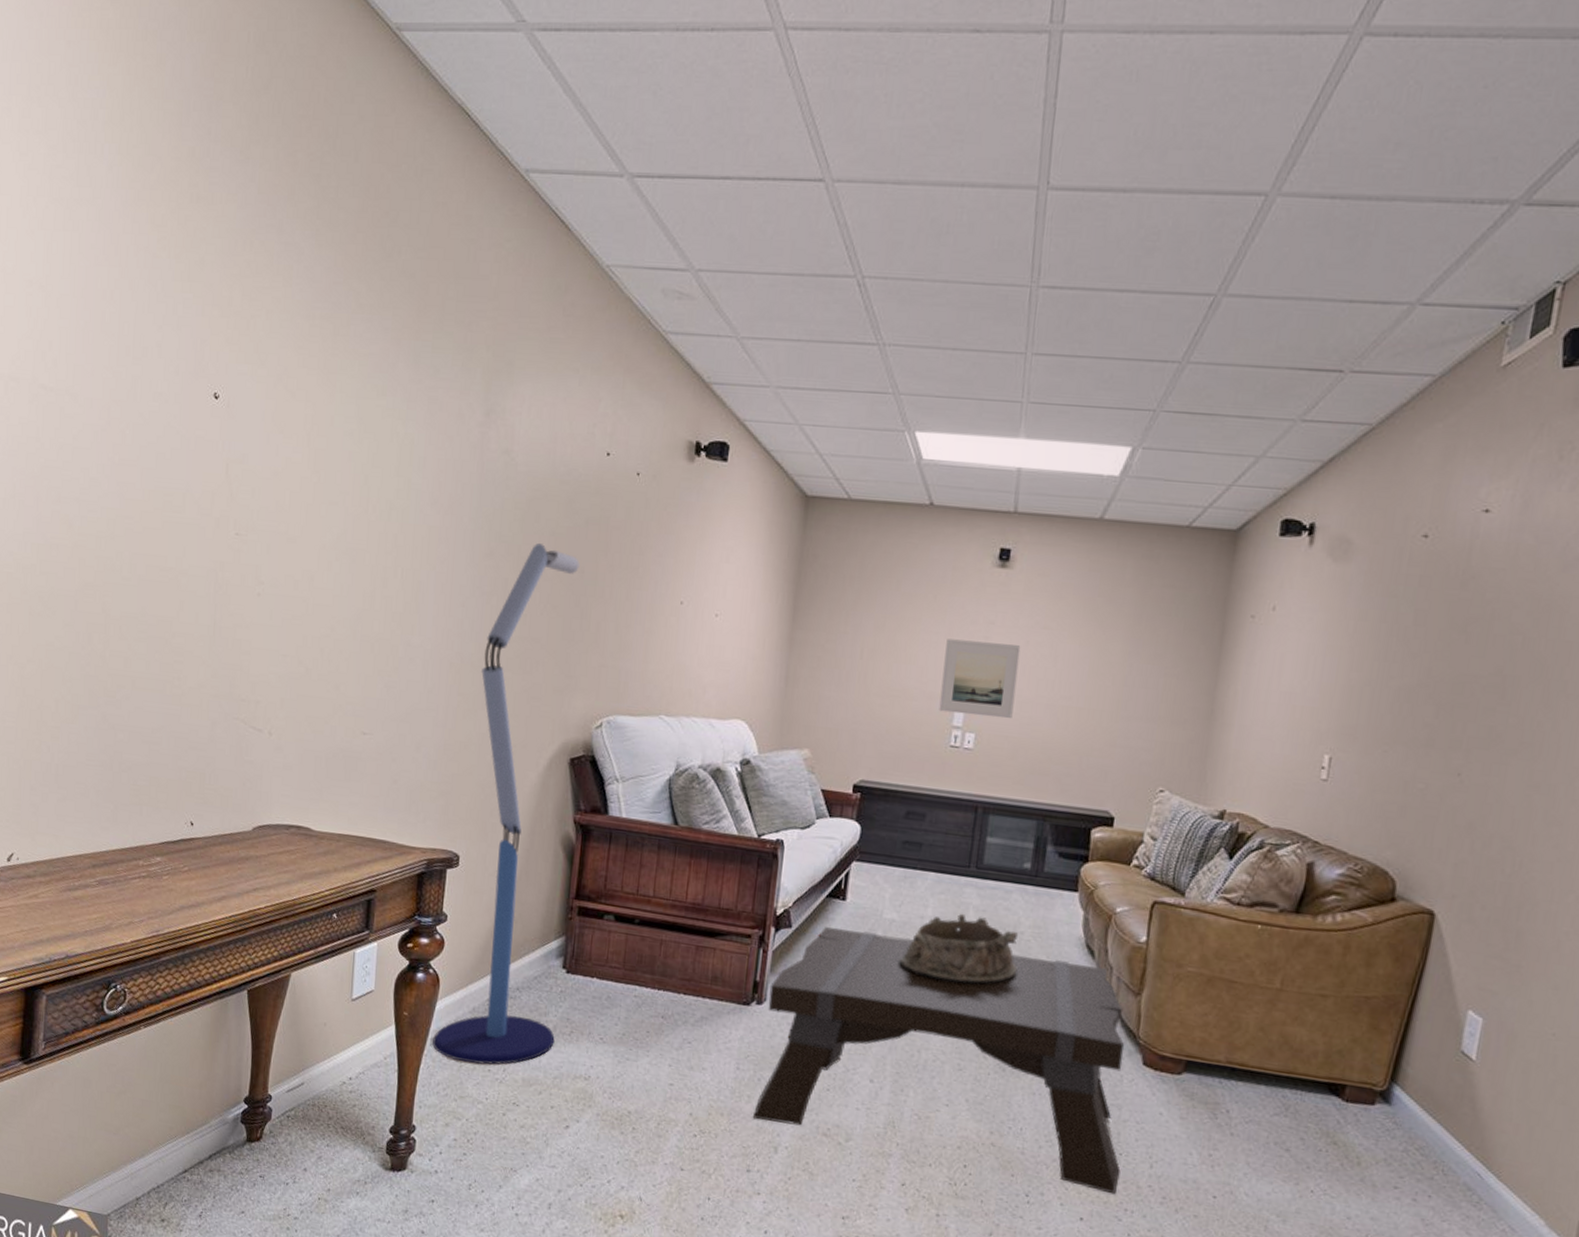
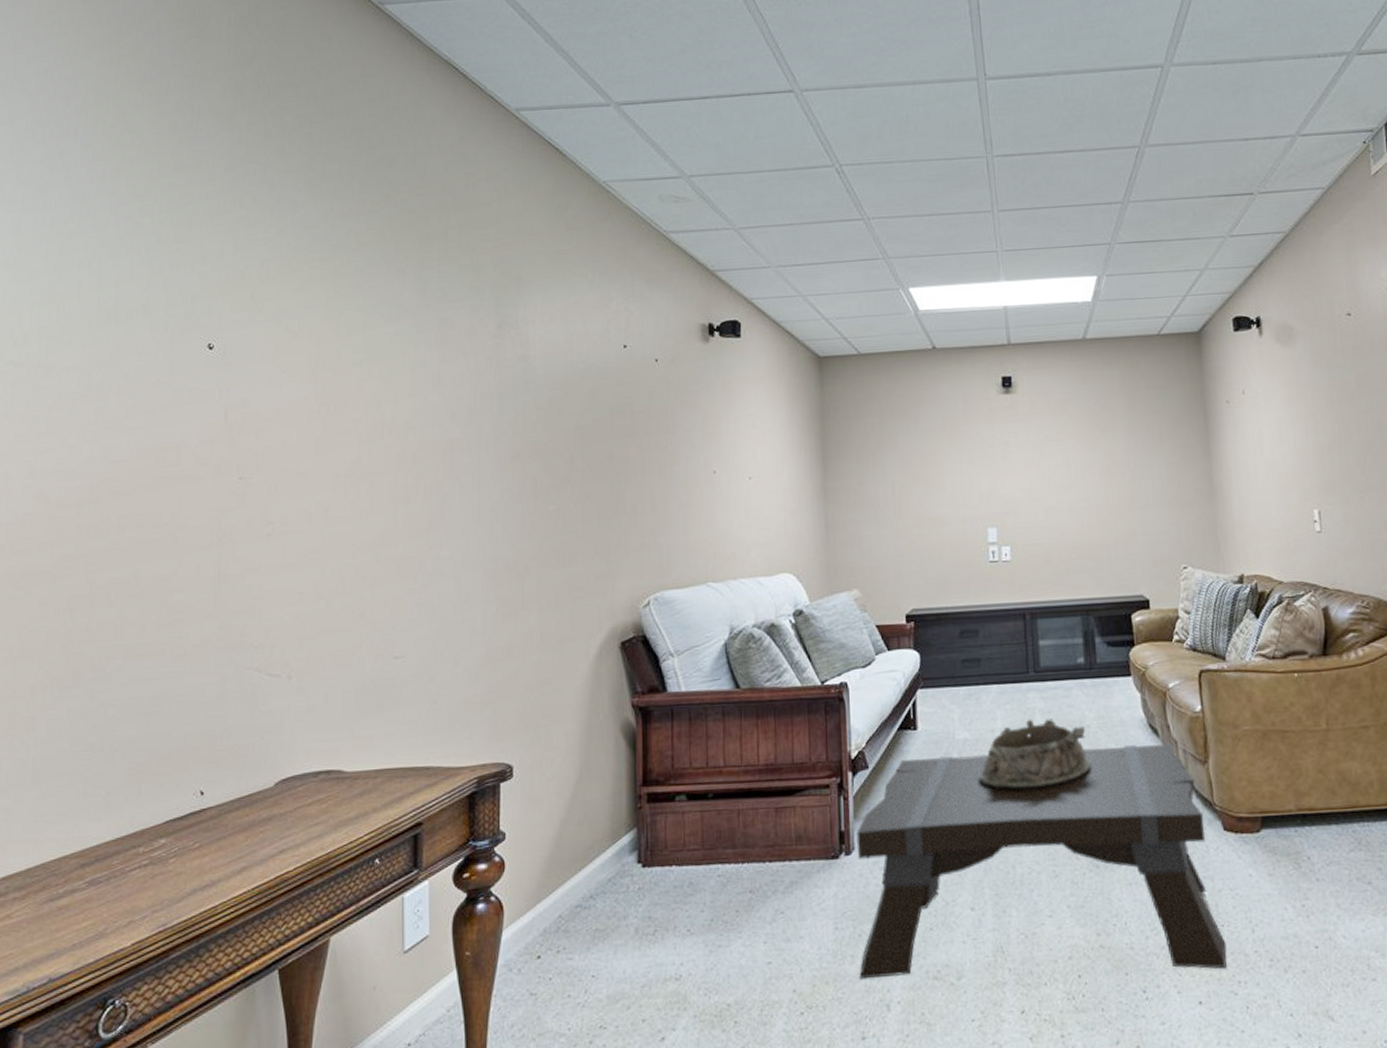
floor lamp: present [431,543,580,1066] -> none [500,438,638,994]
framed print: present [939,638,1021,719] -> none [969,460,1041,532]

